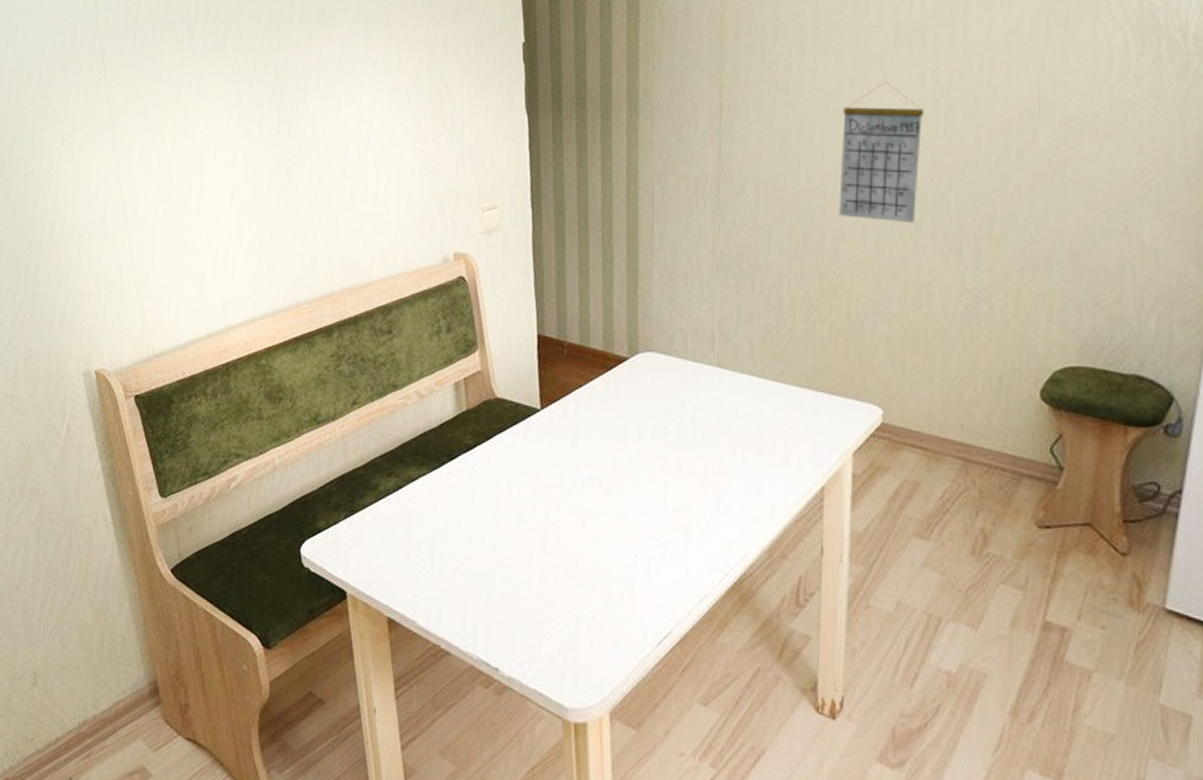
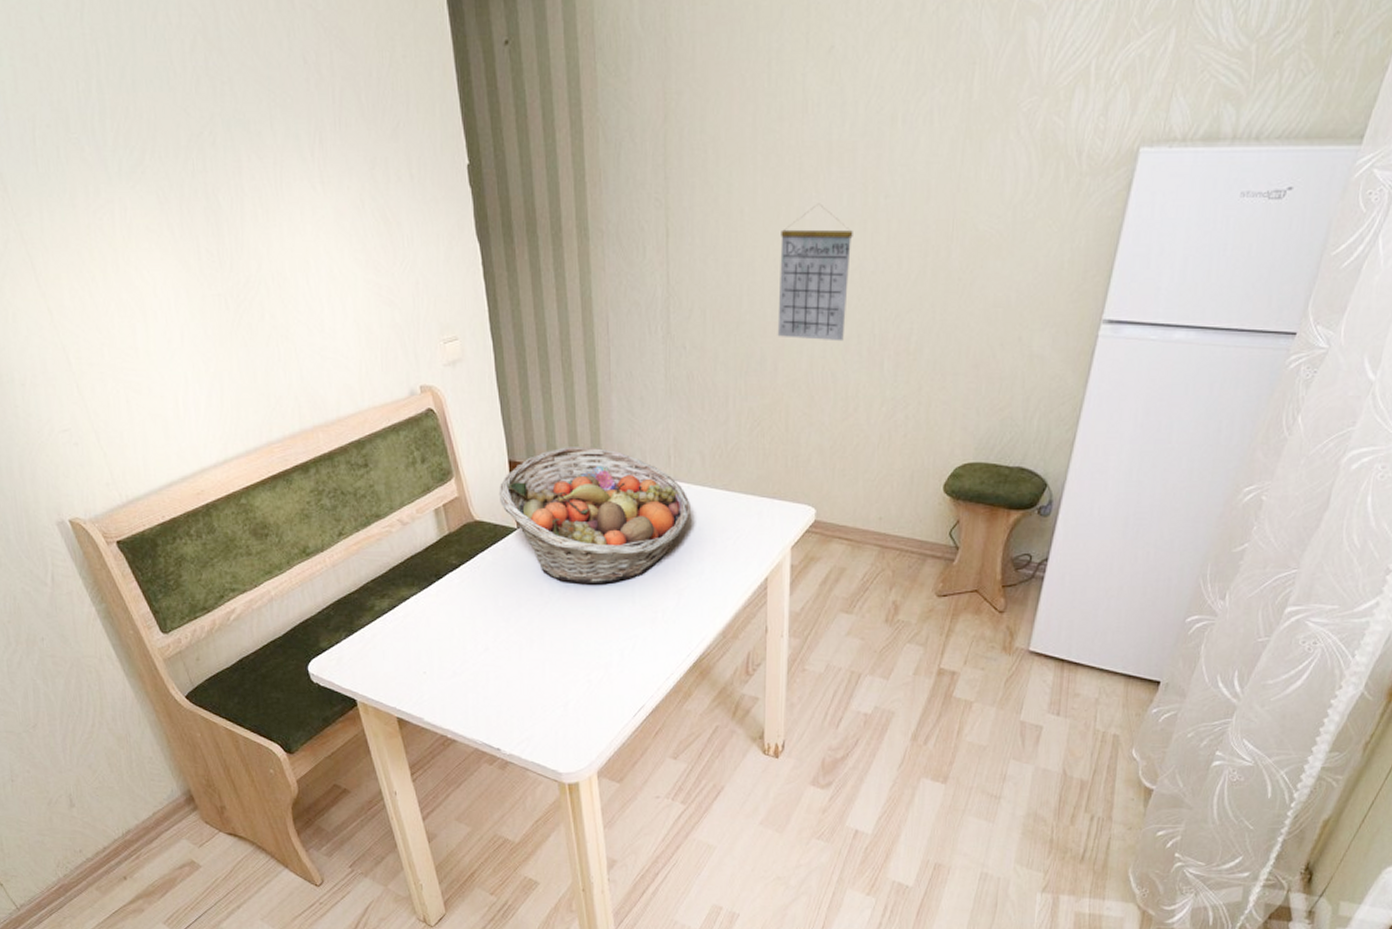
fruit basket: none [524,323,735,479] -> present [498,447,690,584]

